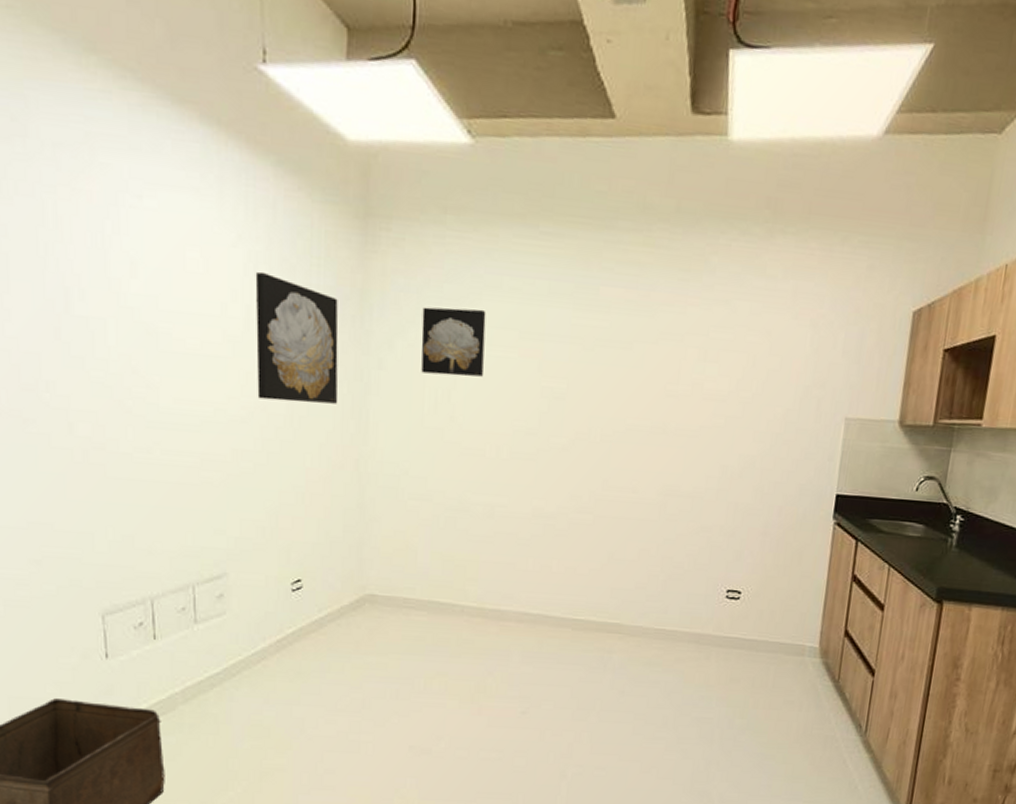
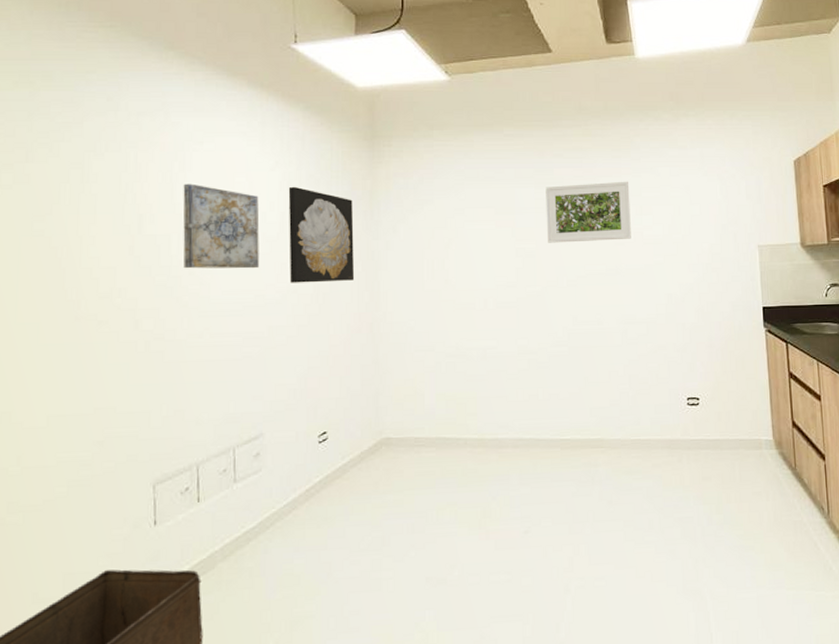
wall art: none [119,252,219,375] -> present [183,183,259,269]
wall art: present [421,307,486,377] -> none [419,195,470,248]
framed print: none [582,310,695,391] -> present [545,181,631,243]

